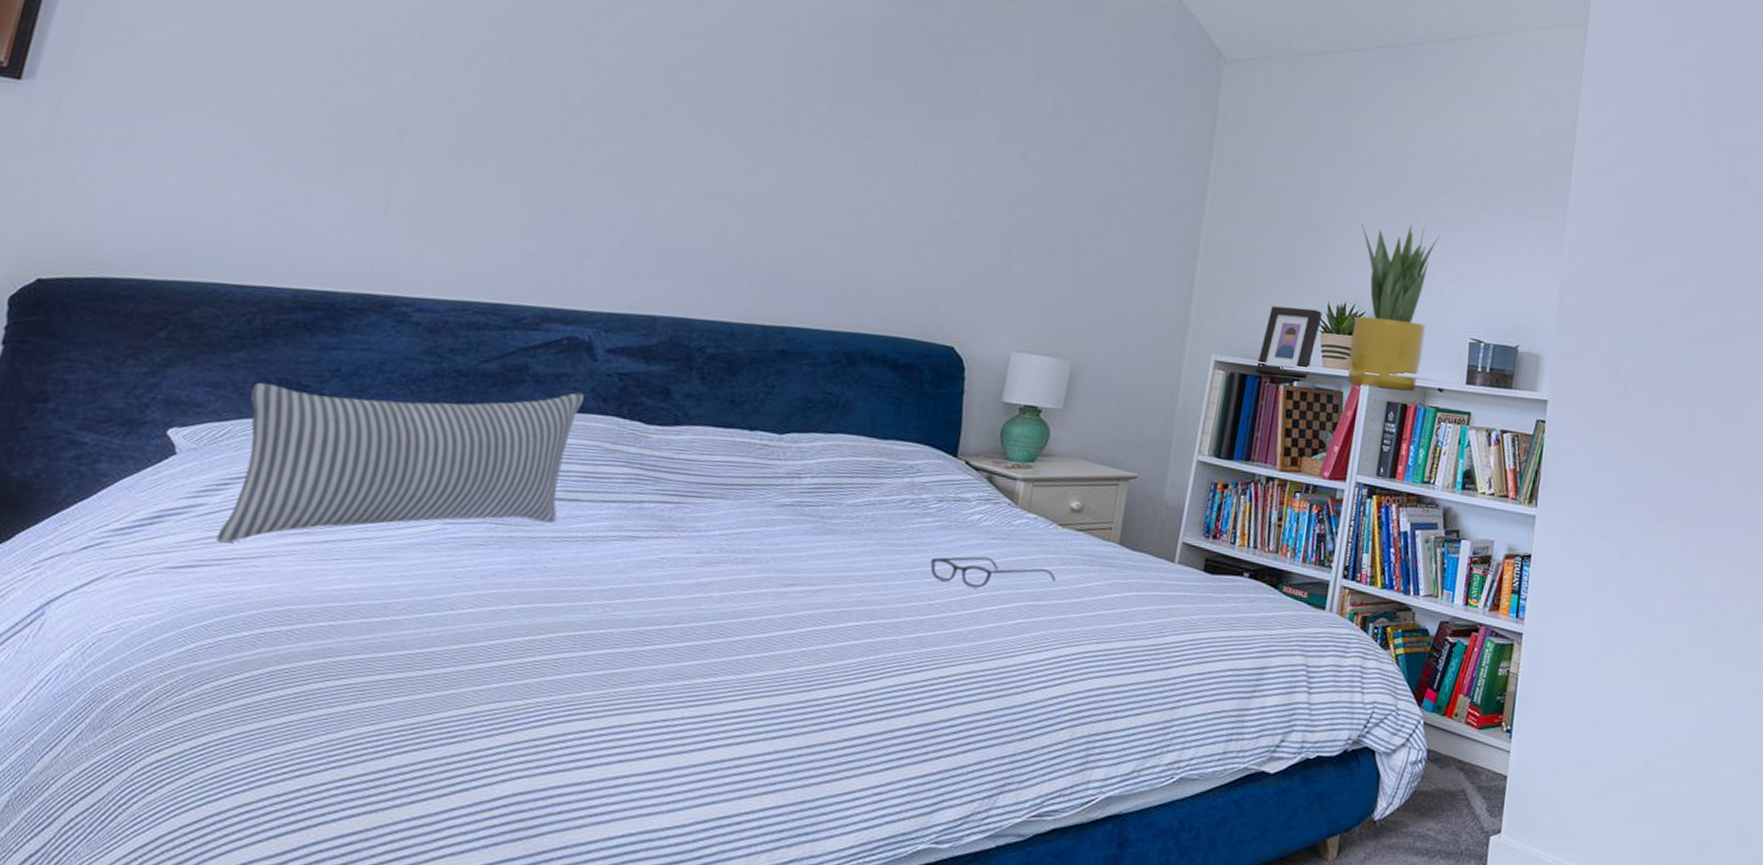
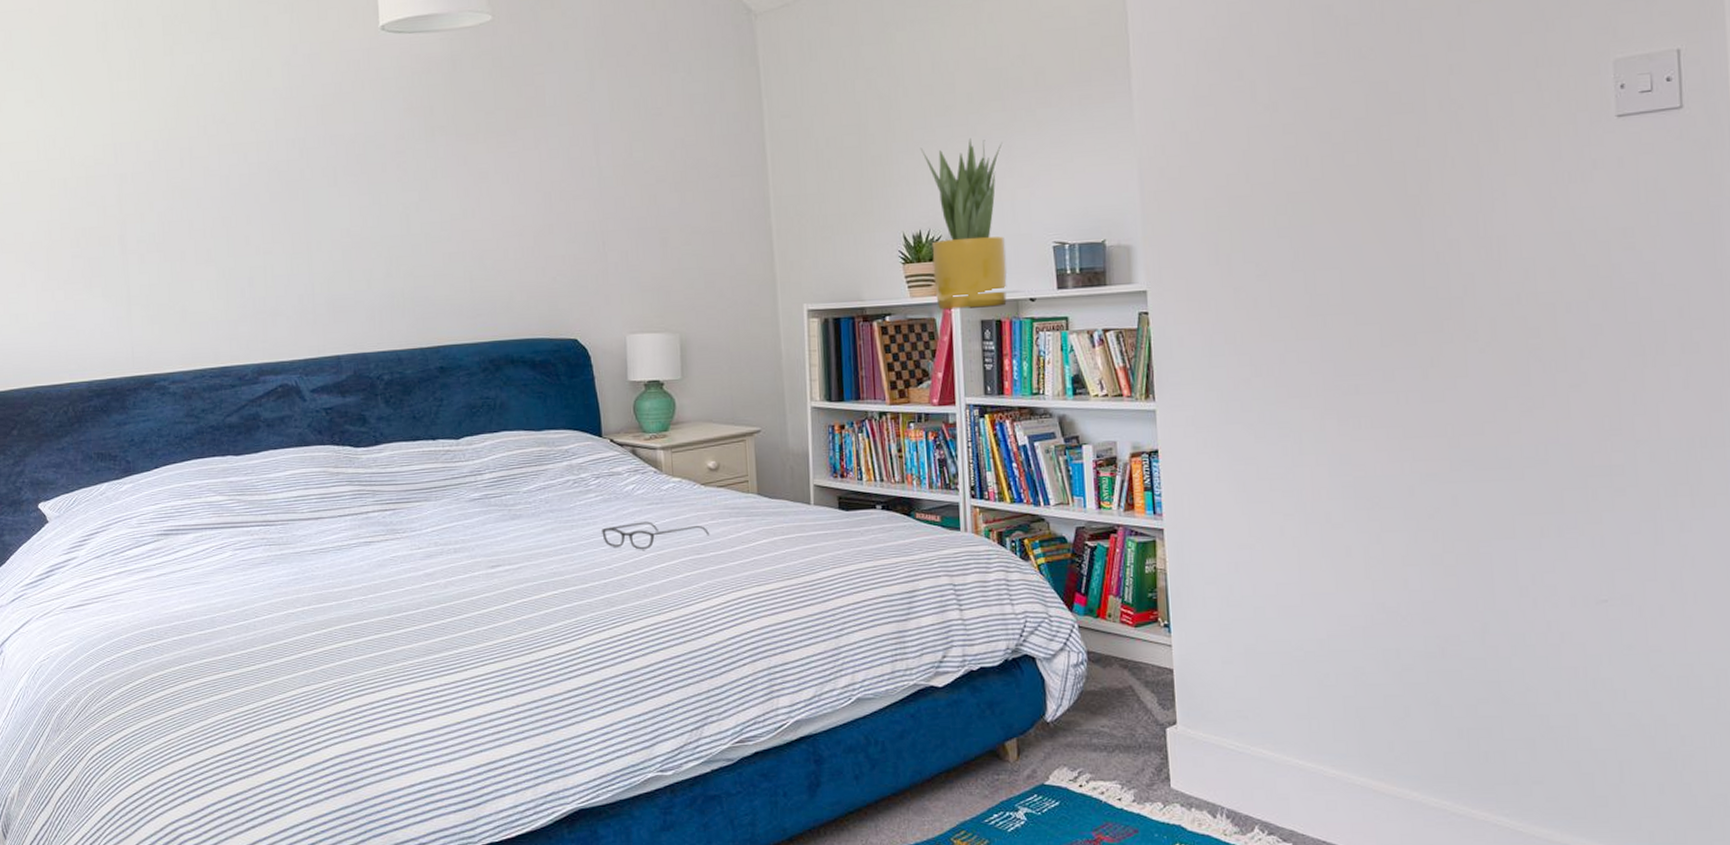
pillow: present [216,383,584,543] -> none [81,430,310,585]
picture frame: present [1255,306,1322,380] -> none [847,242,900,316]

